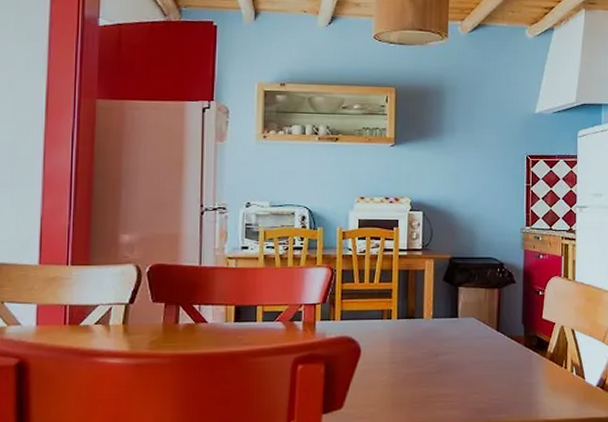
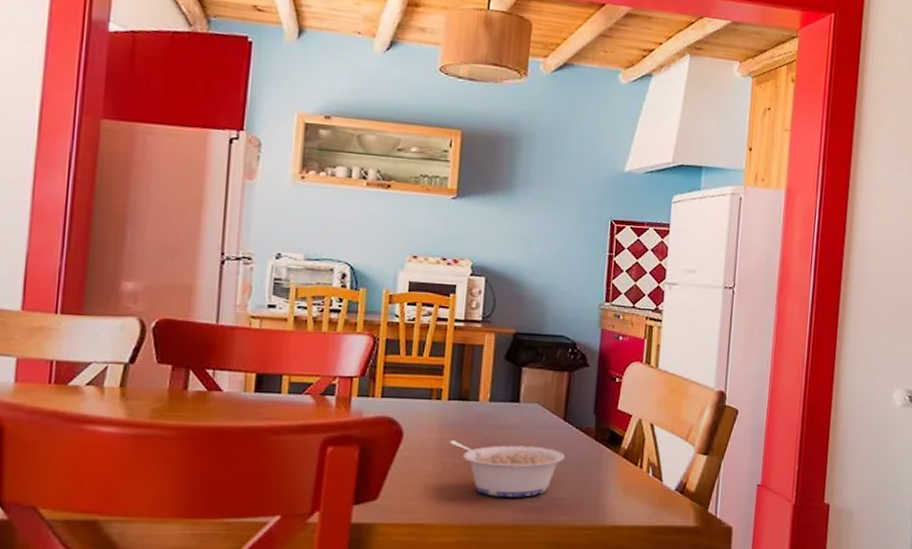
legume: none [400,353,500,400] -> present [449,439,565,497]

